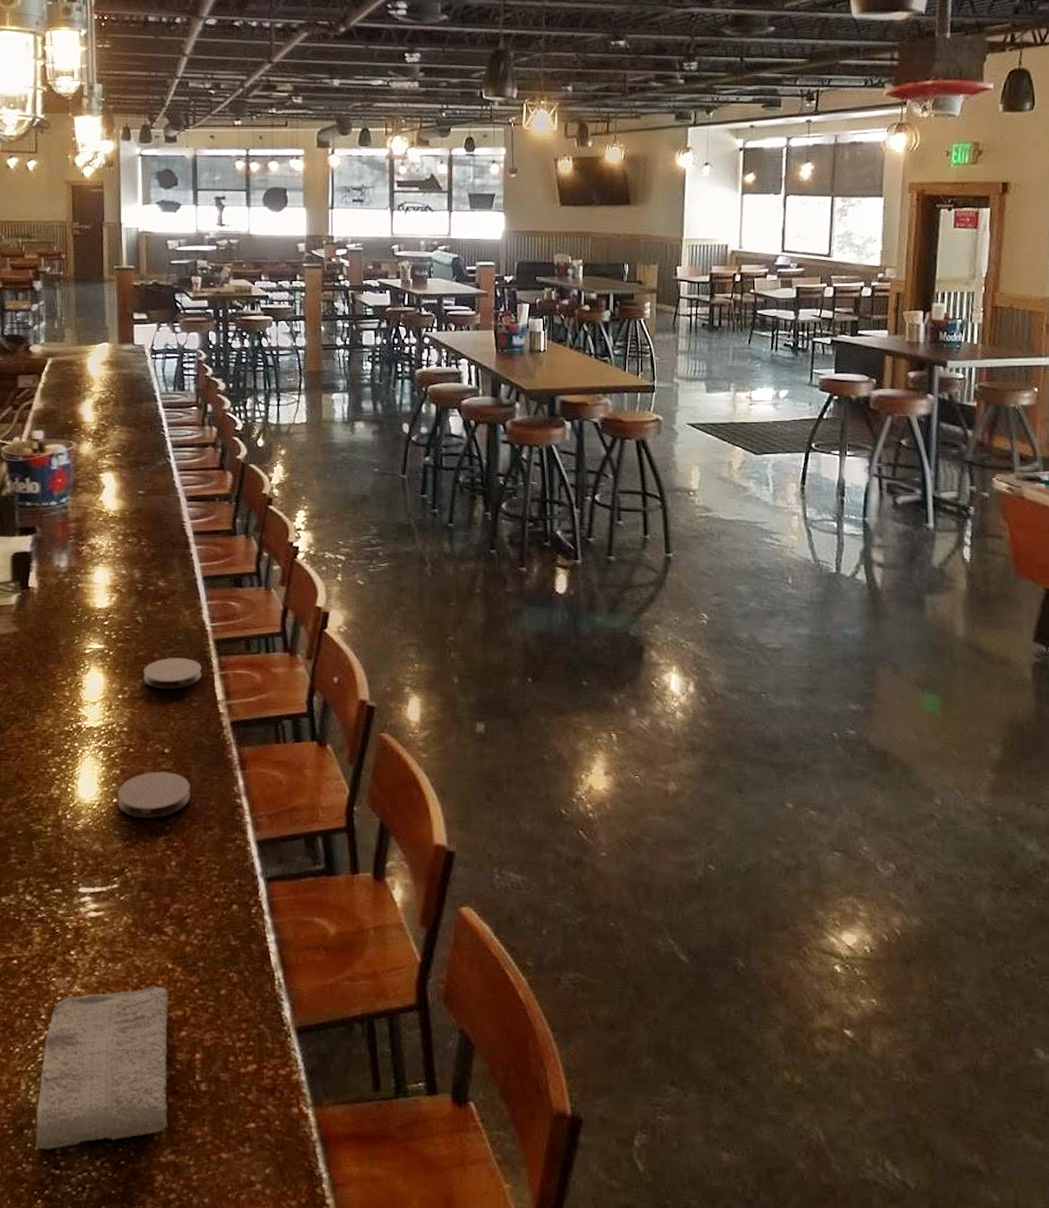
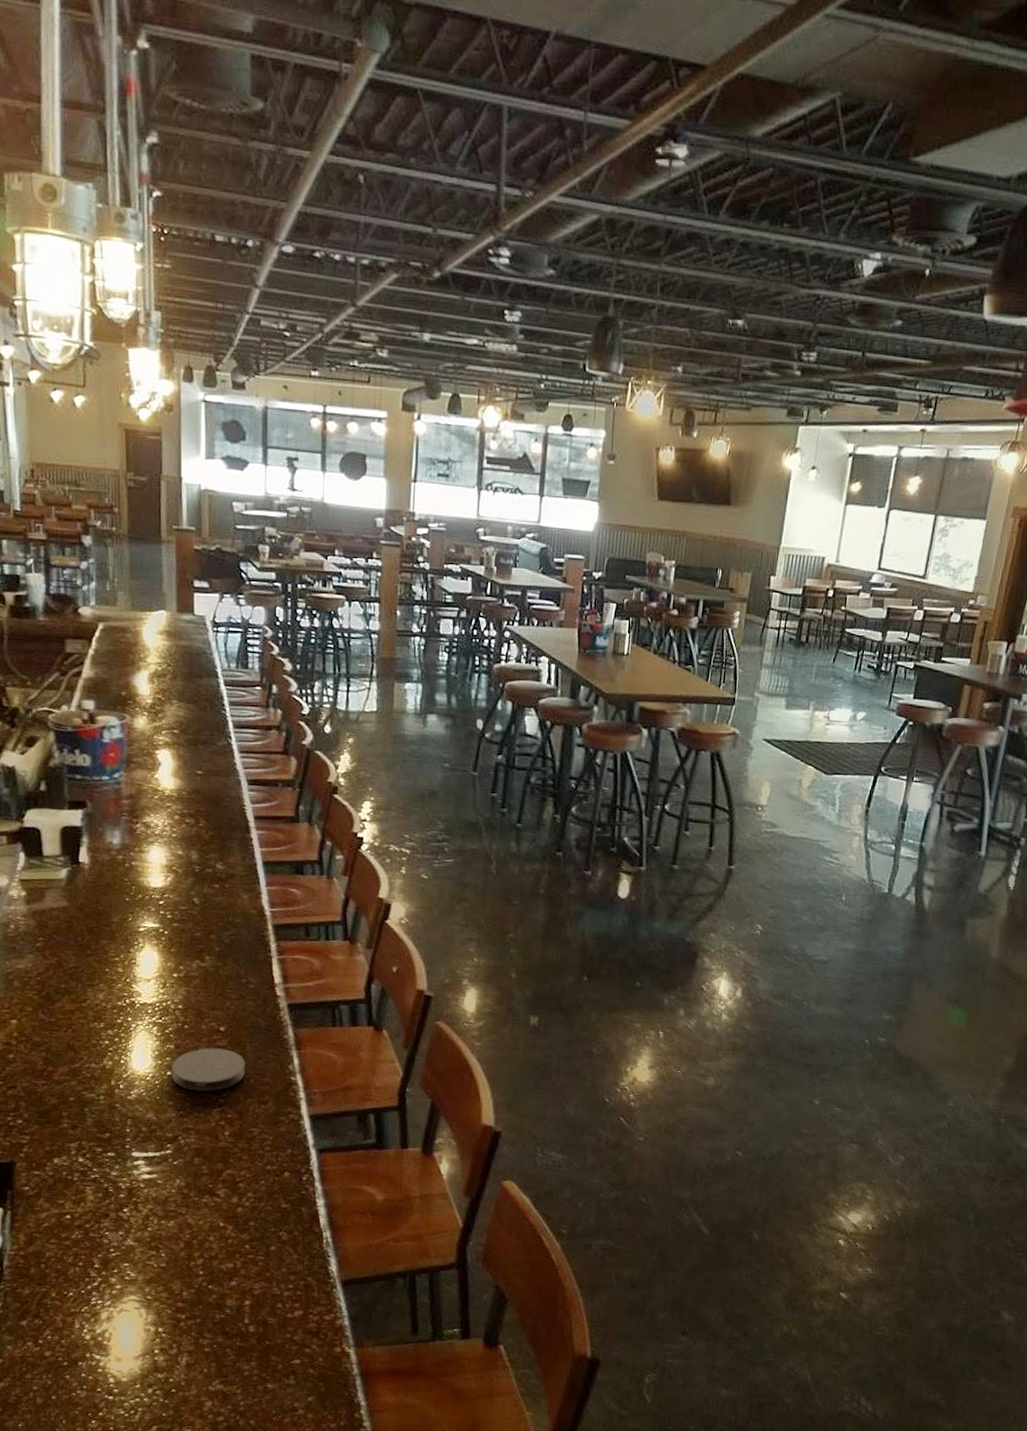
washcloth: present [35,985,168,1150] -> none [89,1240,220,1379]
coaster: present [143,658,201,690] -> none [199,940,259,971]

